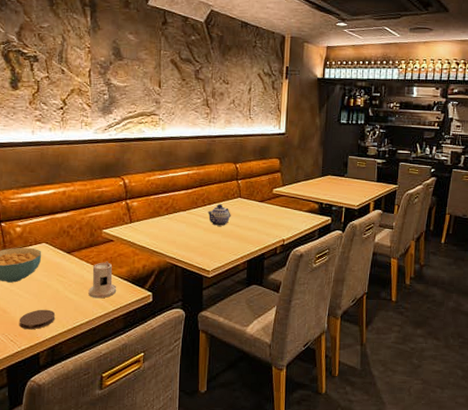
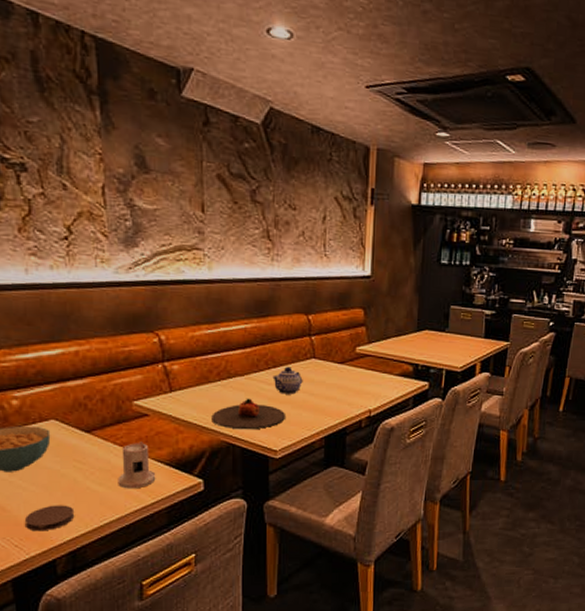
plate: none [160,228,218,254] -> present [211,398,287,430]

